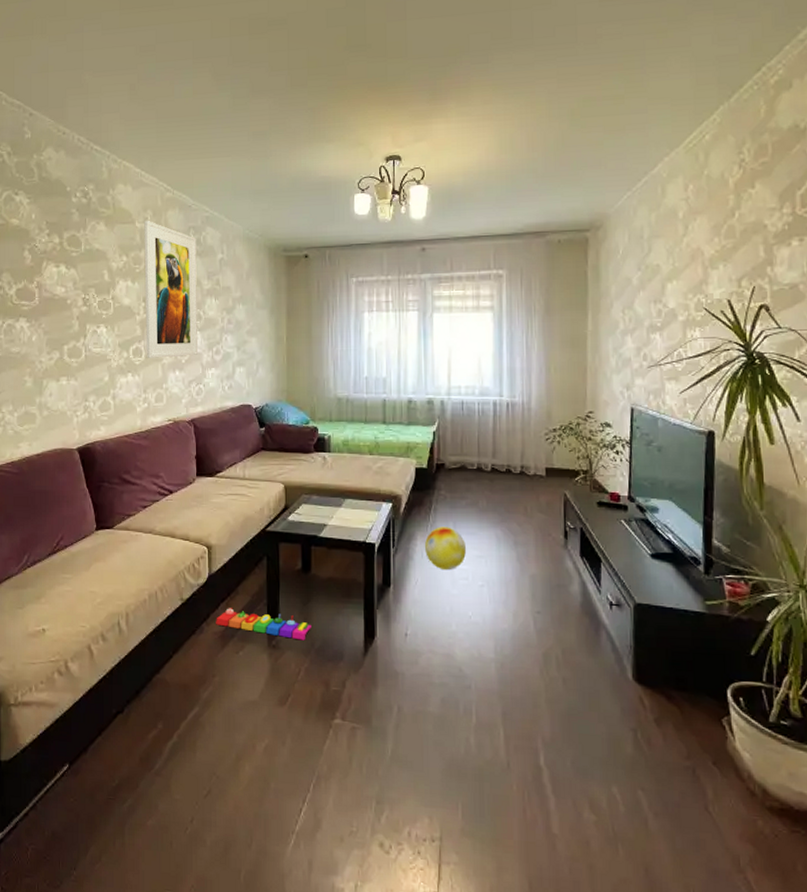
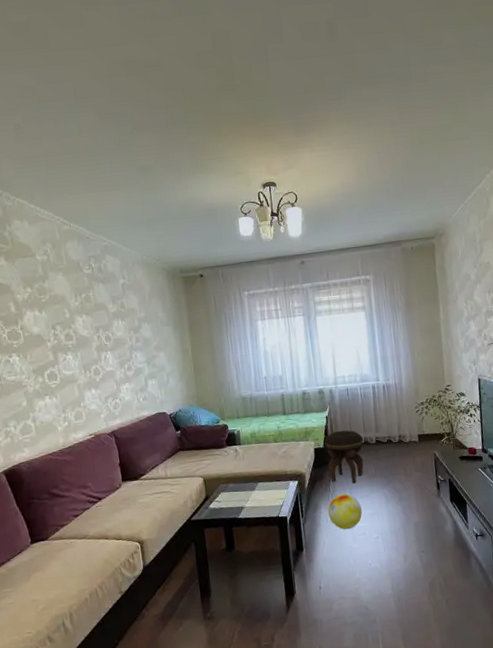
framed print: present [144,220,198,358] -> none [44,252,111,381]
knob puzzle: present [216,608,311,641] -> none [154,589,240,609]
footstool: none [429,450,476,516] -> present [324,430,364,484]

